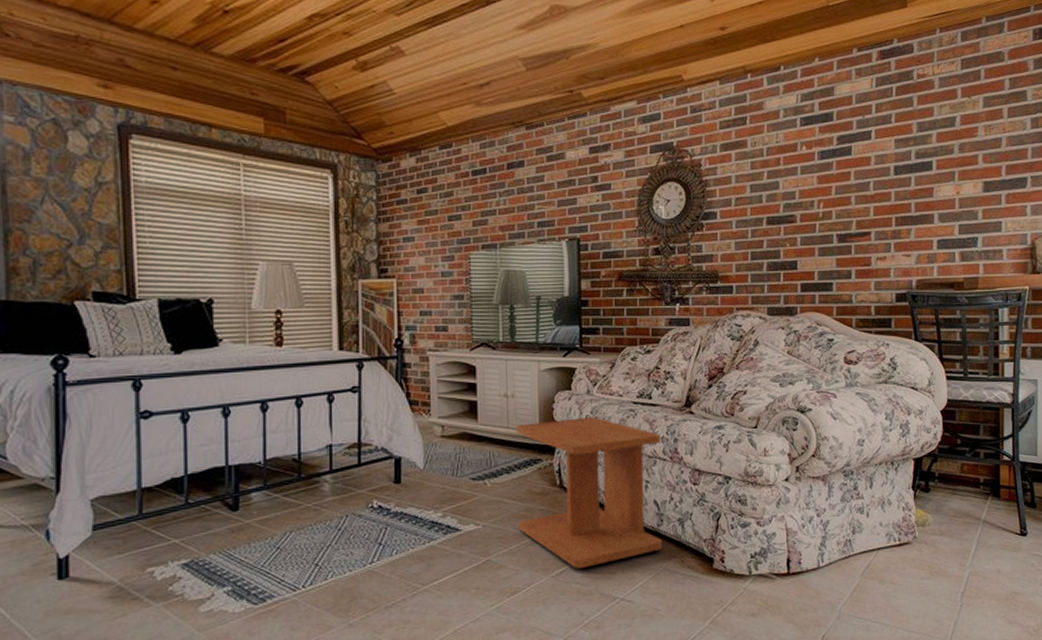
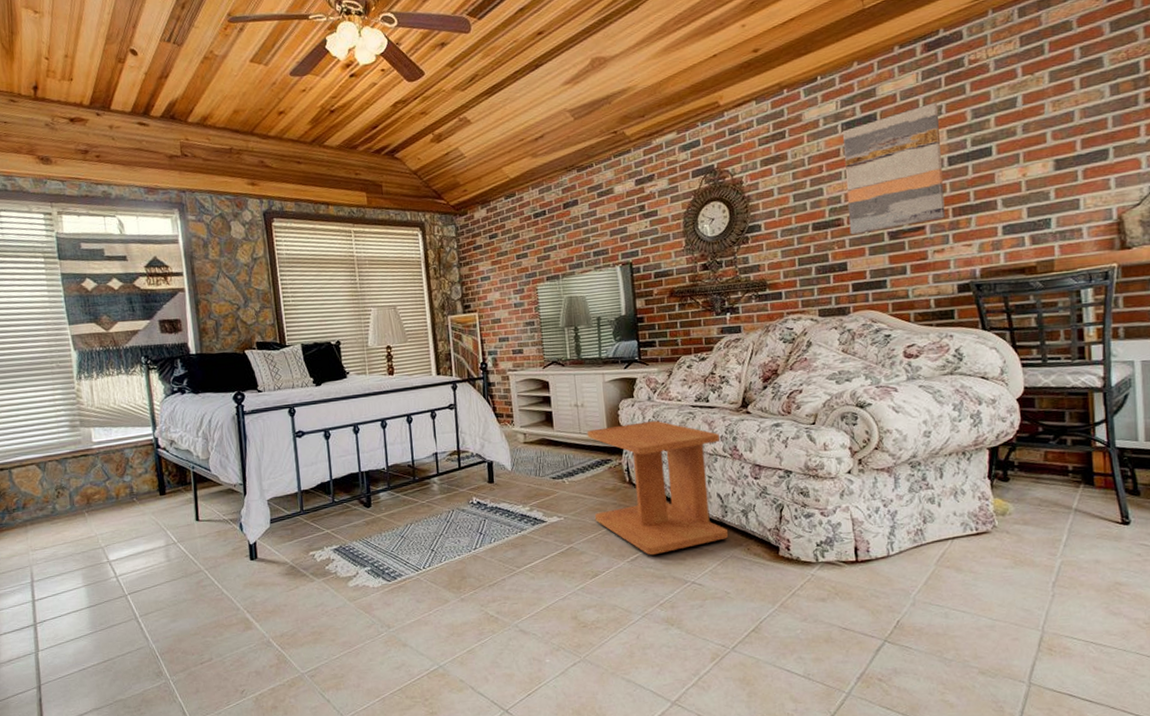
wall art: none [800,110,889,233] -> present [842,102,946,235]

